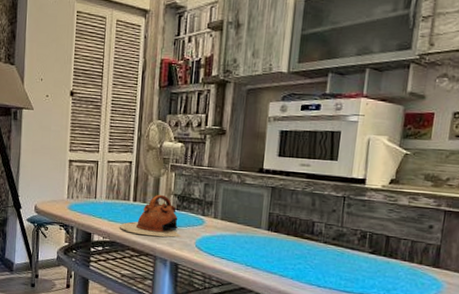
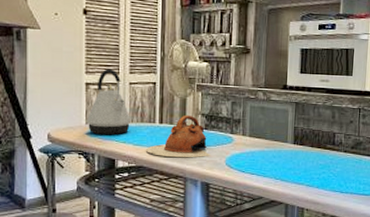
kettle: none [68,147,108,210] -> present [87,68,132,135]

